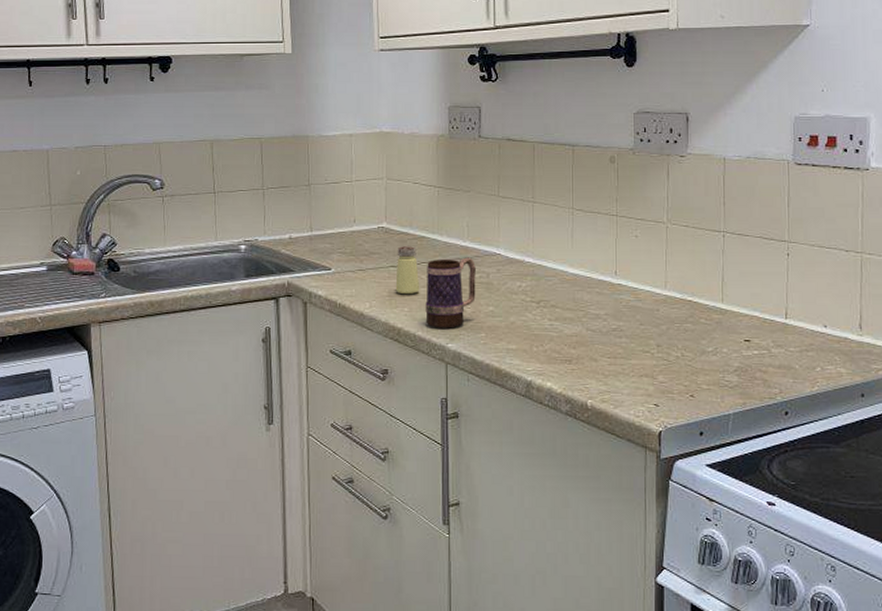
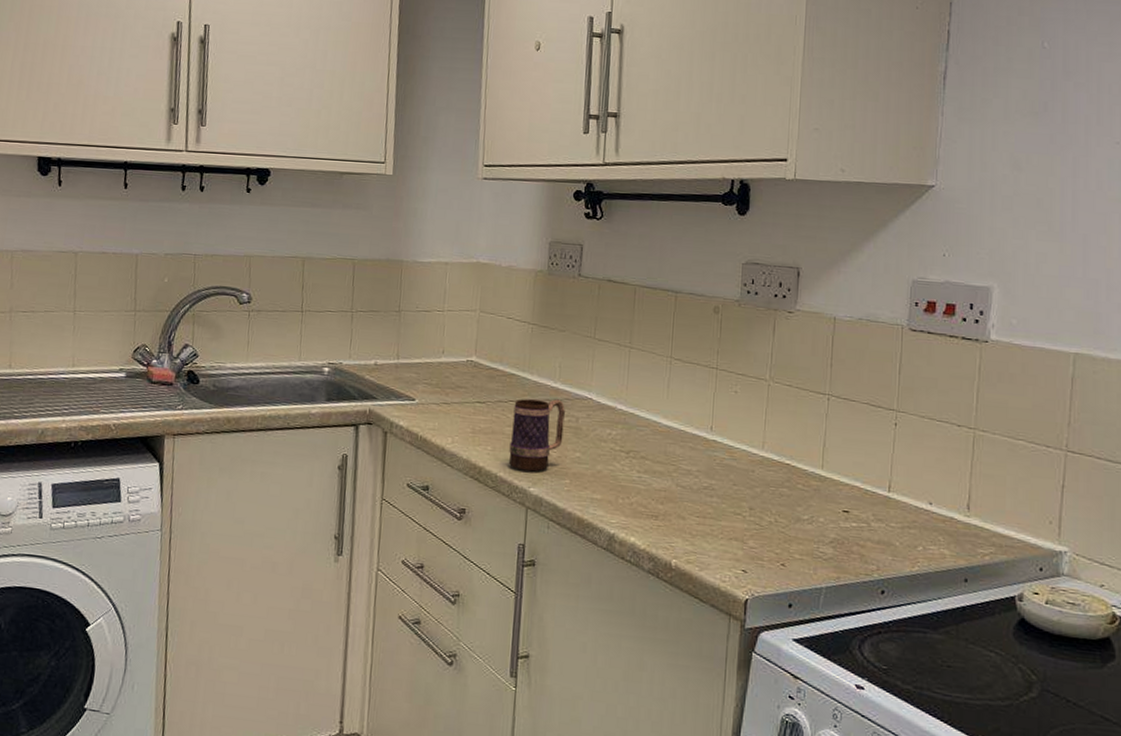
saltshaker: present [395,245,420,295] -> none [480,381,506,433]

